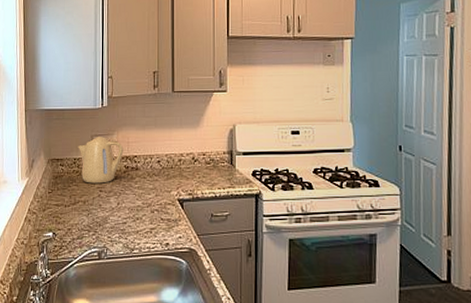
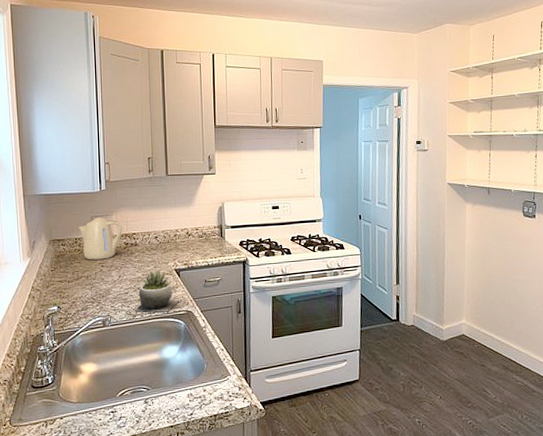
succulent plant: none [132,198,181,248] -> present [134,269,179,313]

